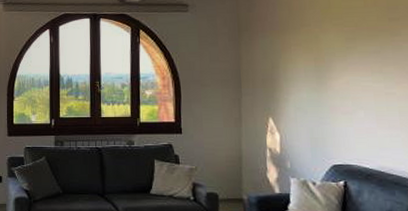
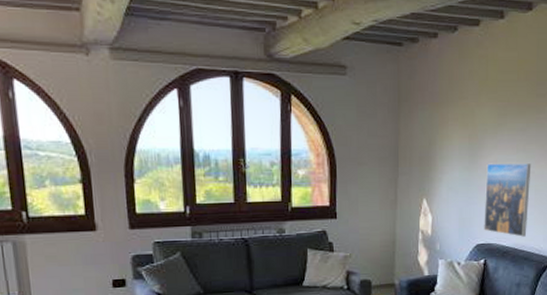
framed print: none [337,84,394,160] -> present [484,163,531,237]

